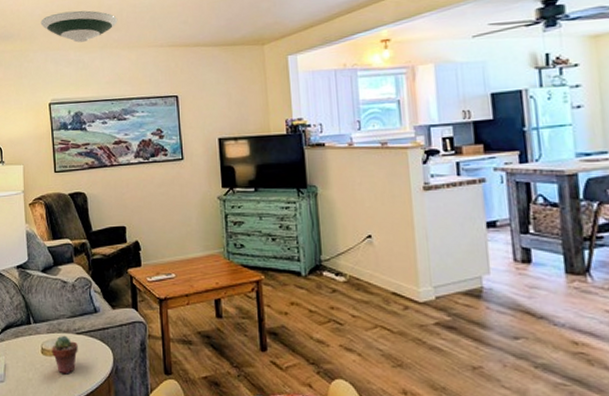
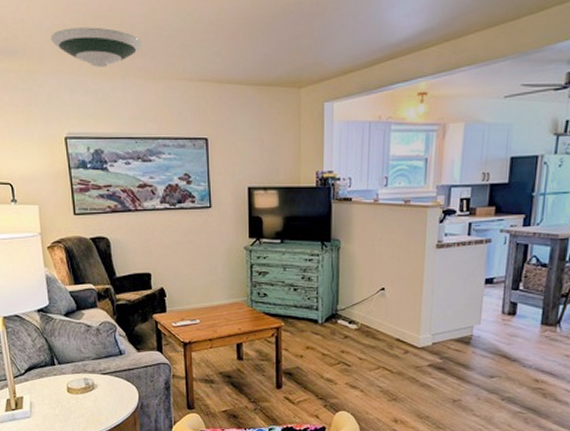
potted succulent: present [52,335,78,375] -> none [77,375,104,410]

